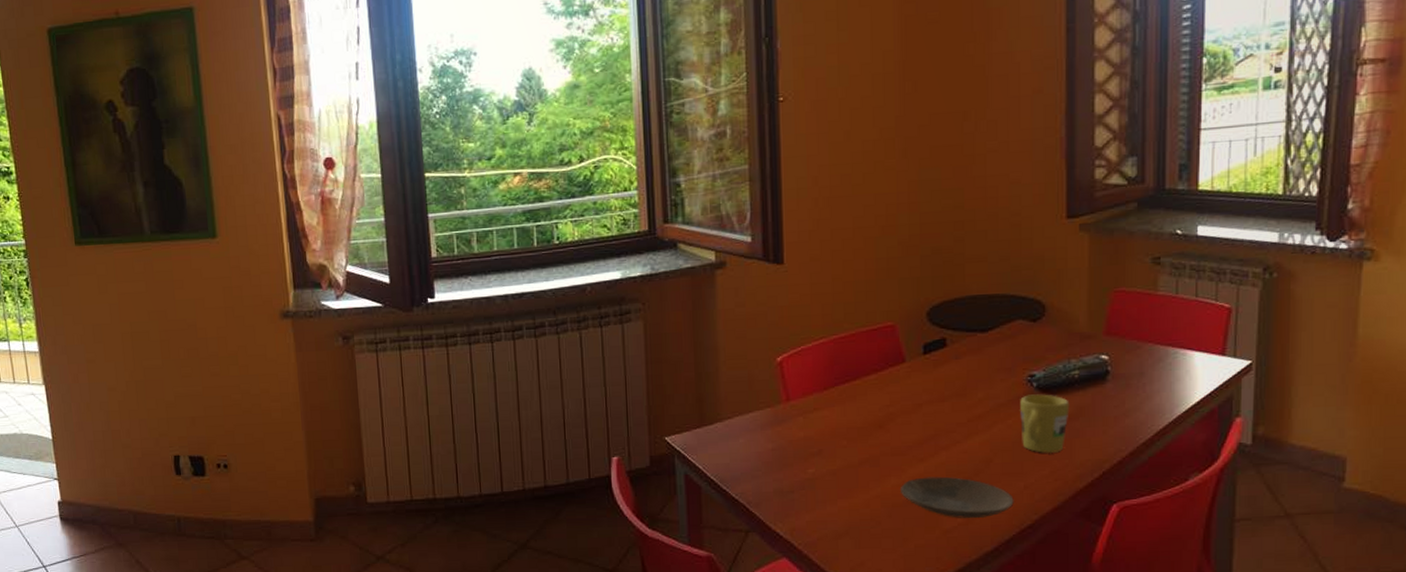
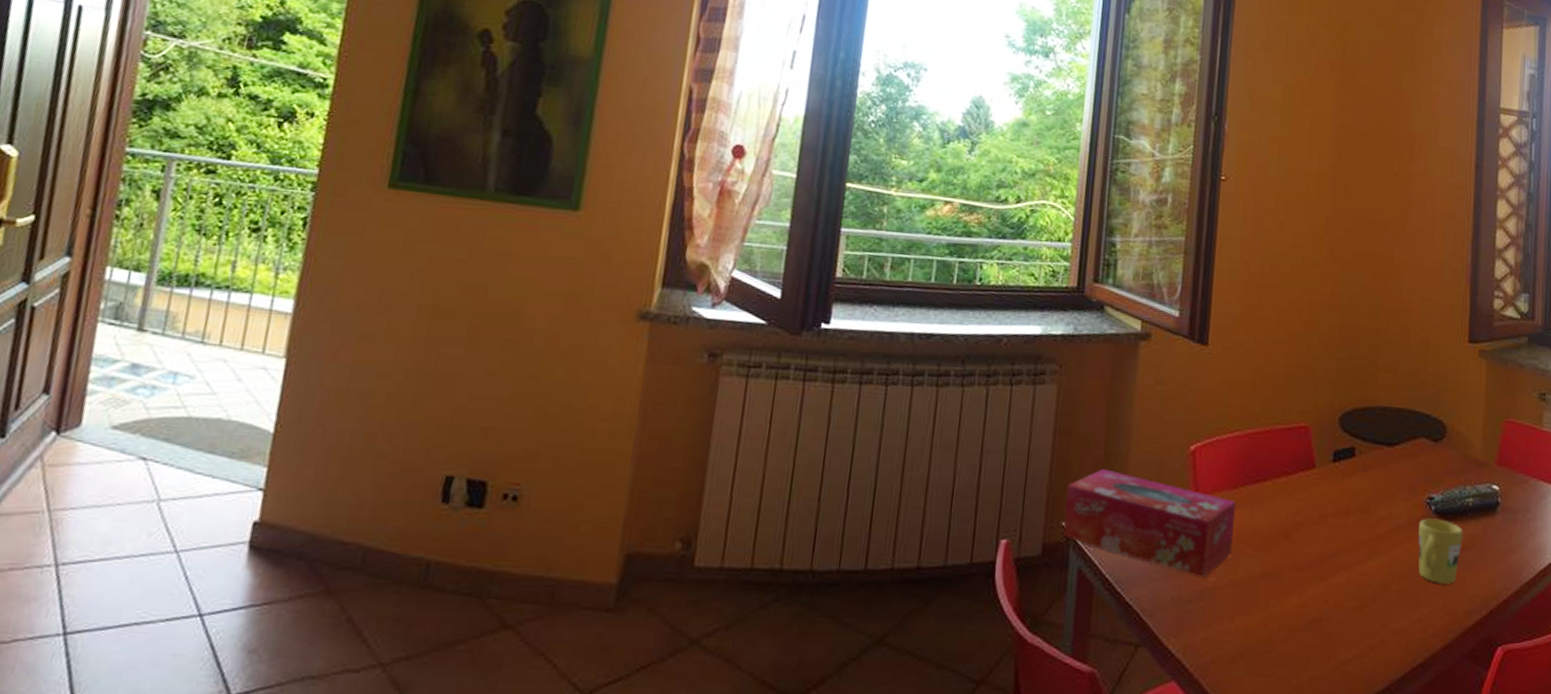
tissue box: none [665,388,828,470] -> present [1063,469,1235,577]
plate: present [901,476,1014,518] -> none [1300,598,1408,651]

